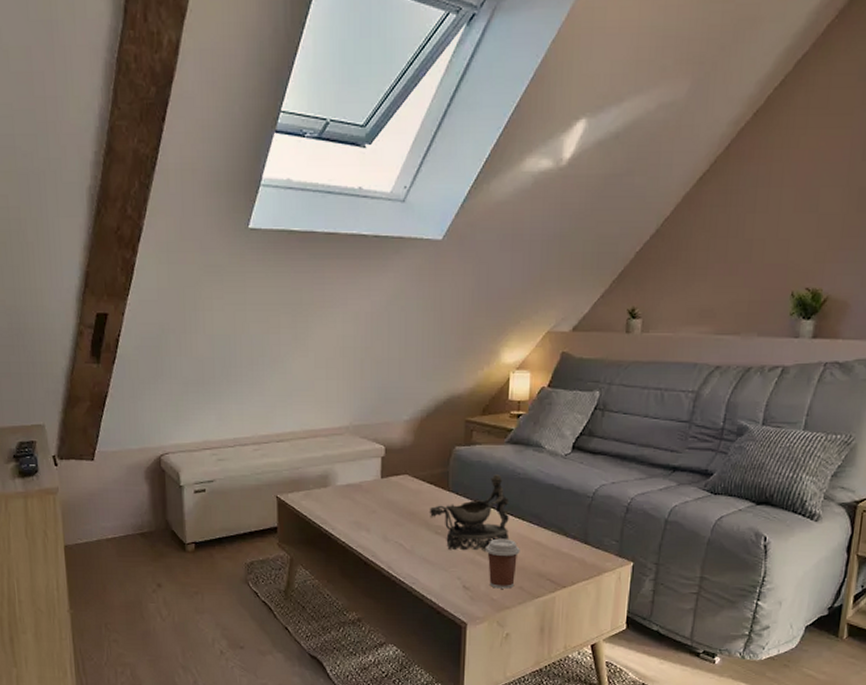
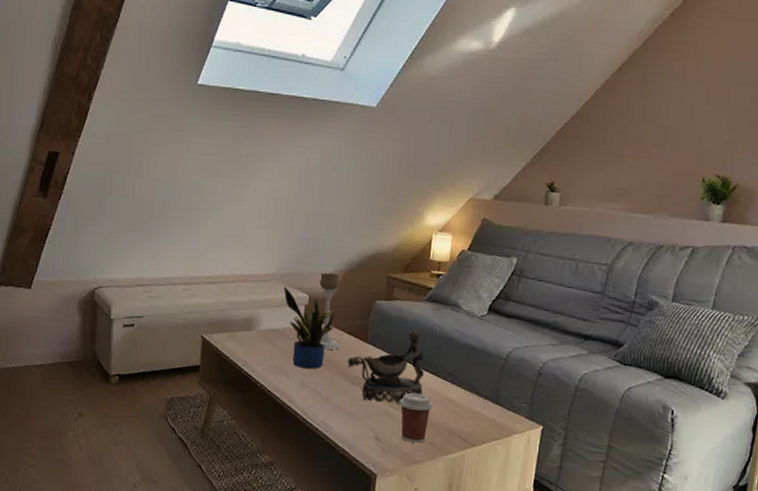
potted plant: none [358,438,413,522] -> present [283,286,335,369]
candle holder: none [395,422,421,502] -> present [319,273,340,350]

